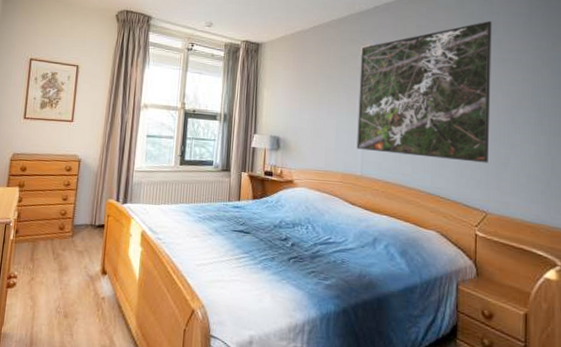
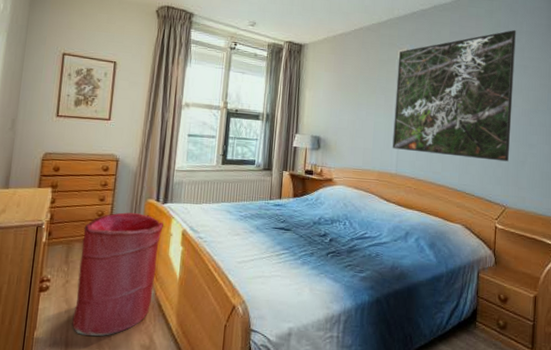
laundry hamper: none [36,212,123,335] -> present [72,212,164,337]

